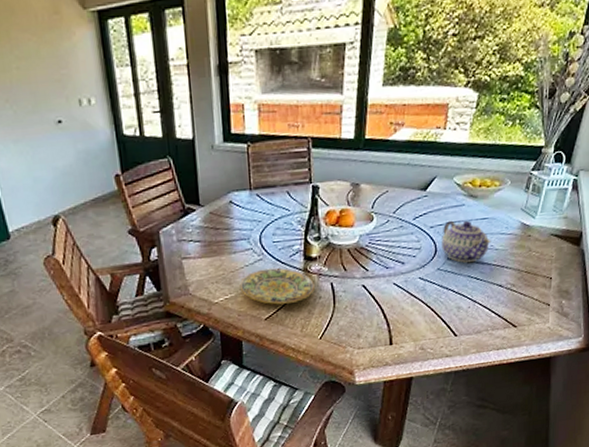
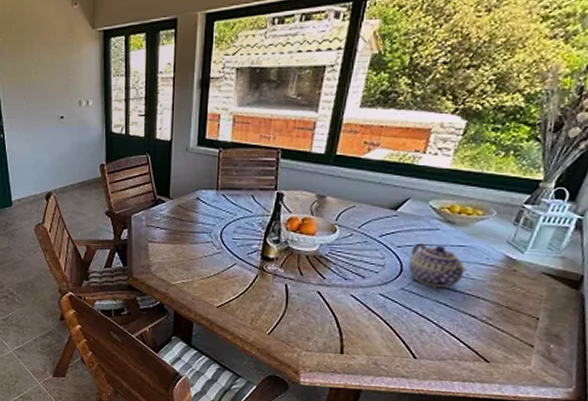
plate: present [239,267,315,305] -> none [197,261,269,297]

